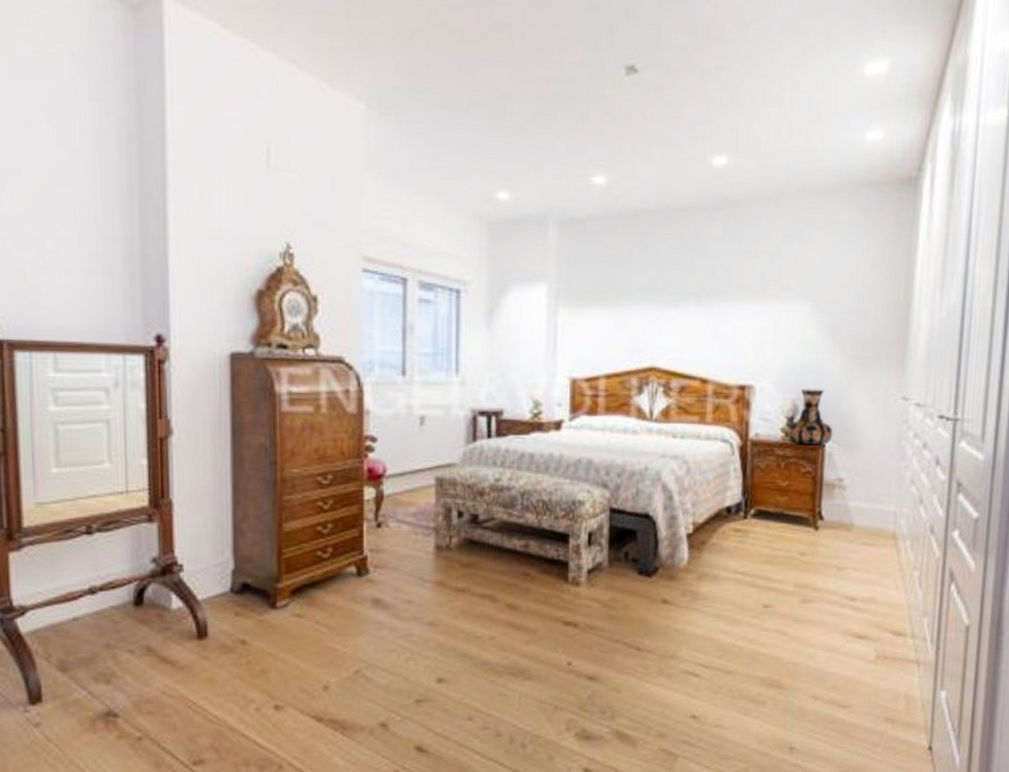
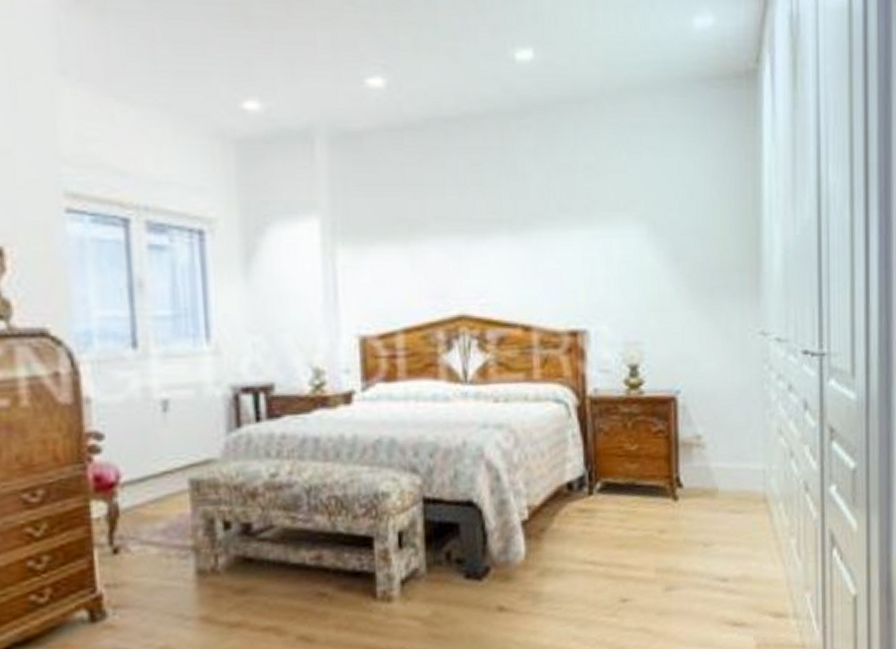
decorative vase: present [787,389,833,447] -> none [631,329,685,400]

